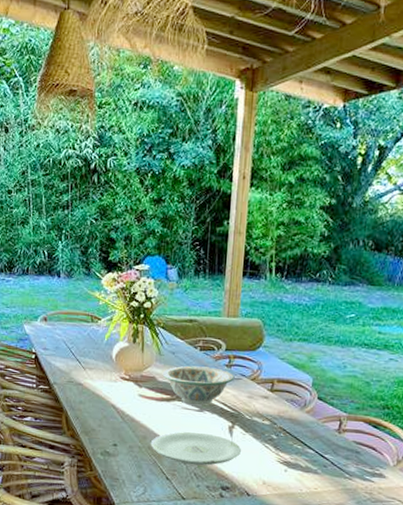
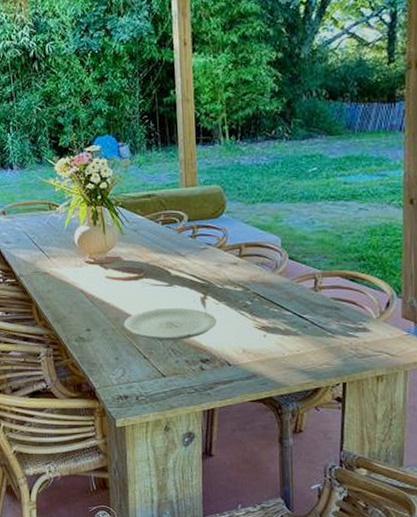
decorative bowl: present [162,365,235,406] -> none [126,240,201,281]

